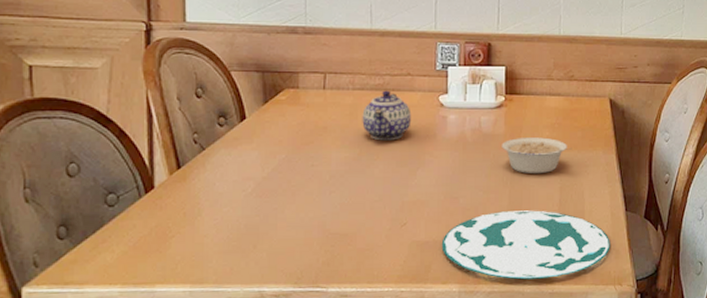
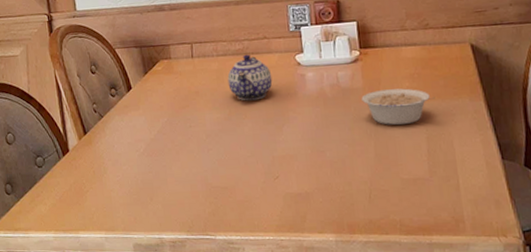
plate: present [441,210,610,280] -> none [313,161,489,230]

